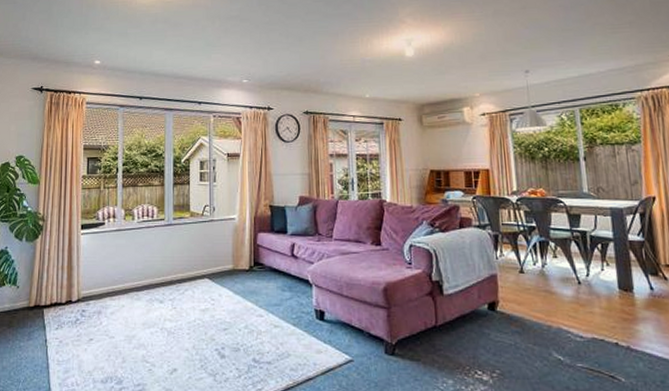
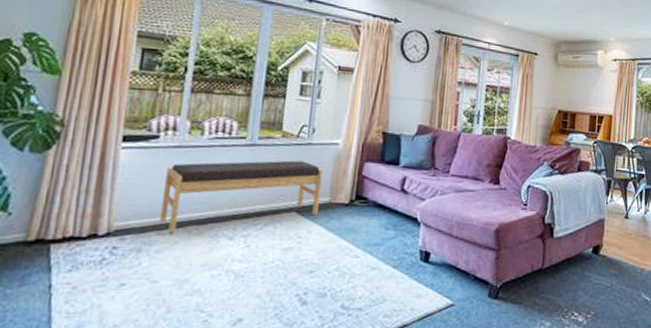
bench: none [110,235,226,299] -> present [159,160,323,234]

